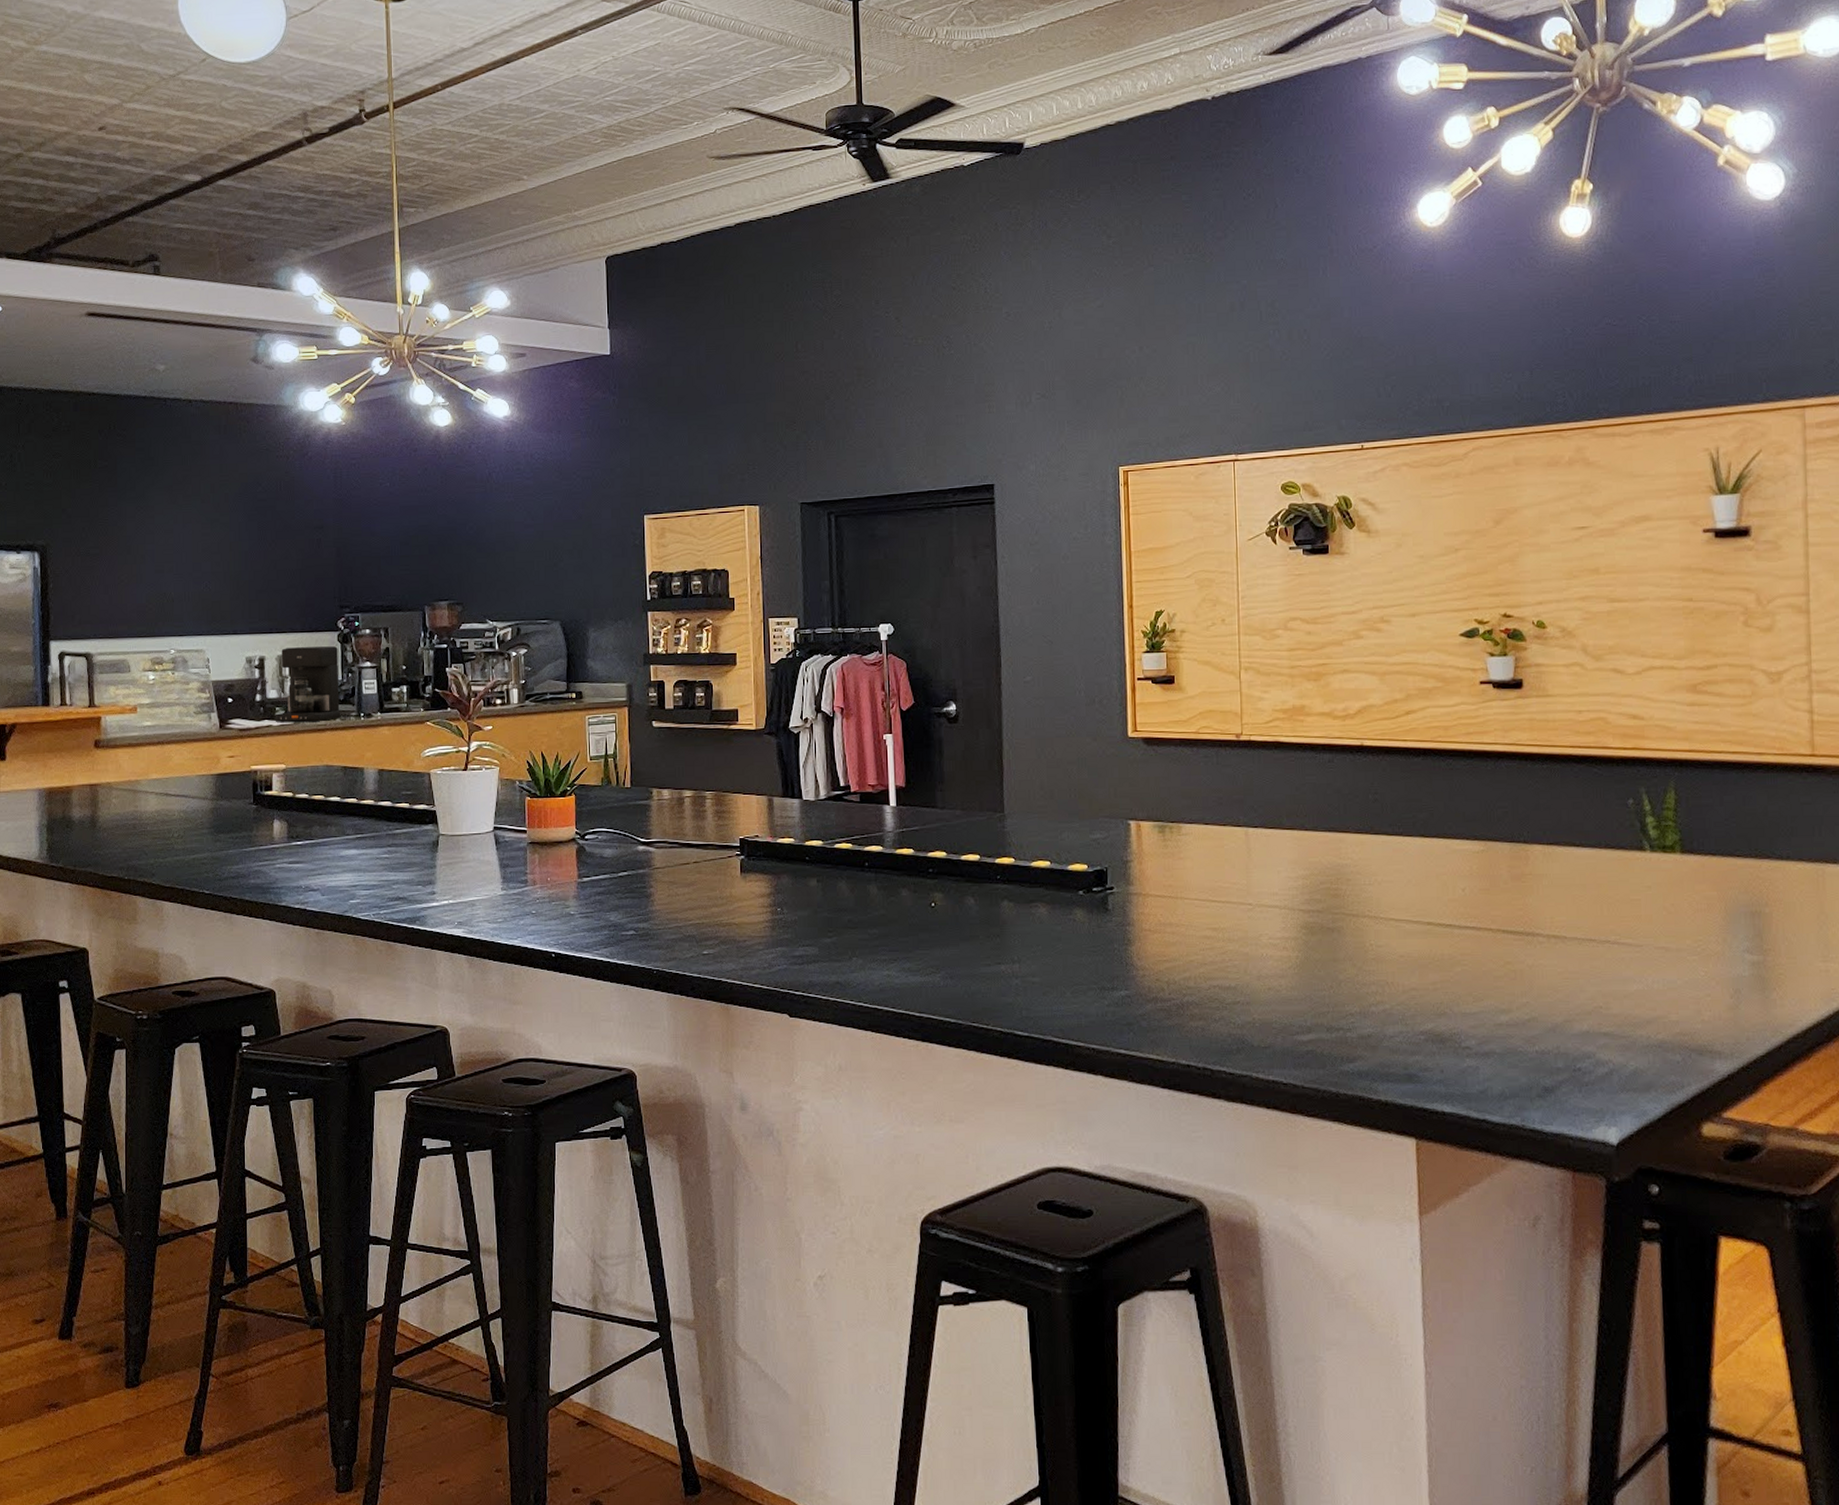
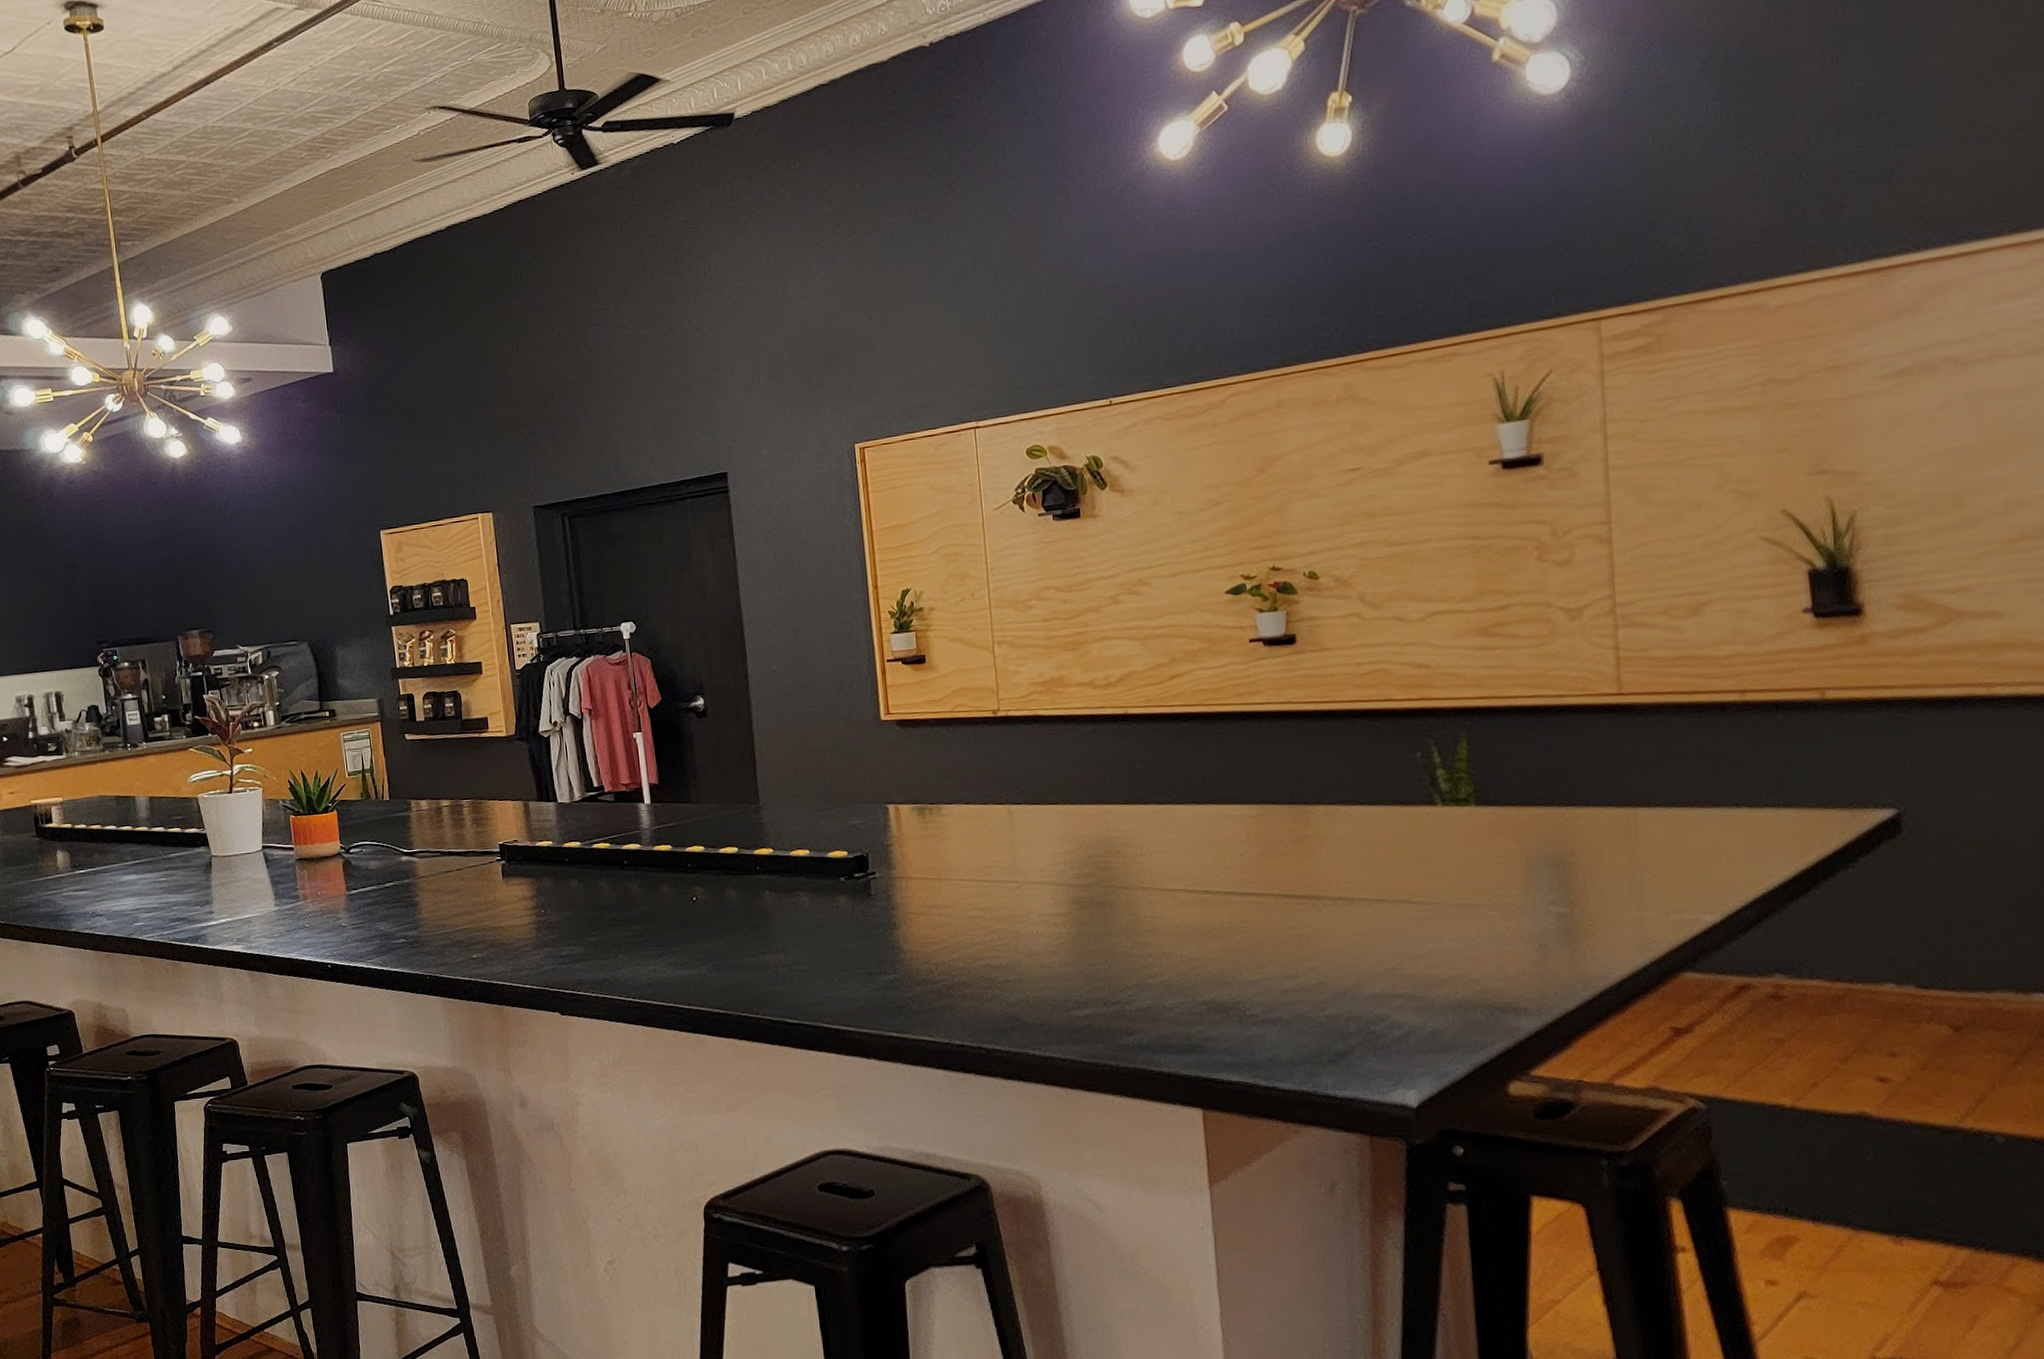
coffee maker: present [275,646,341,723] -> none [47,681,109,758]

